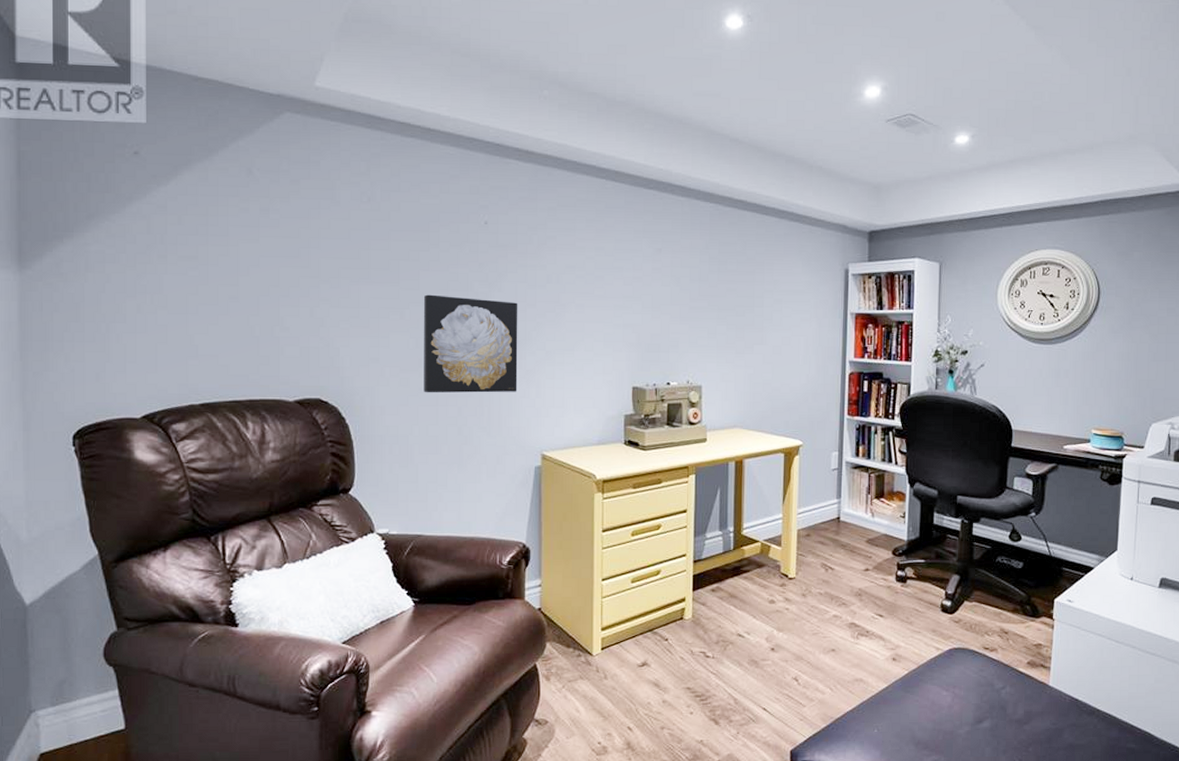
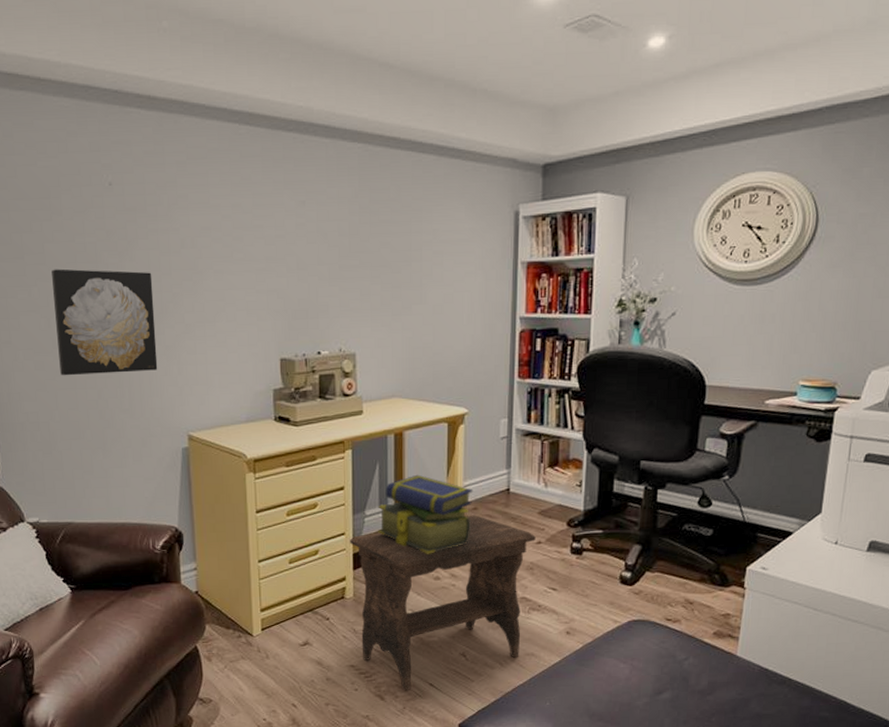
footstool: none [689,541,864,716] -> present [349,515,536,691]
stack of books: none [716,500,807,578] -> present [377,474,473,554]

